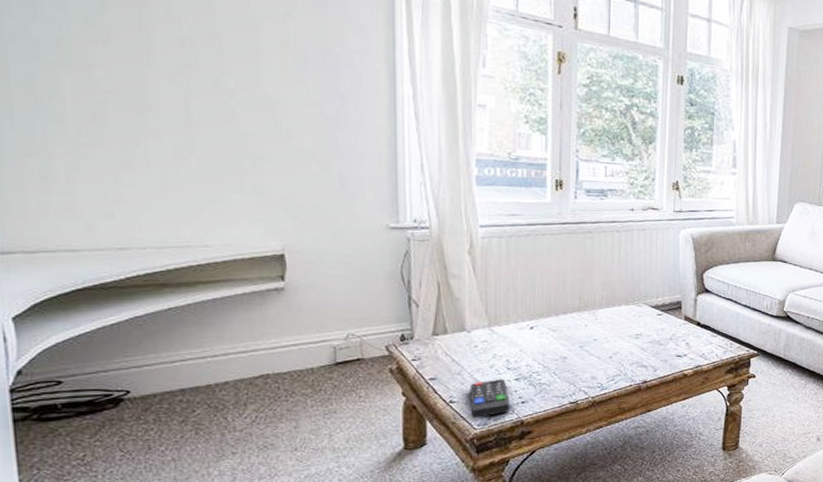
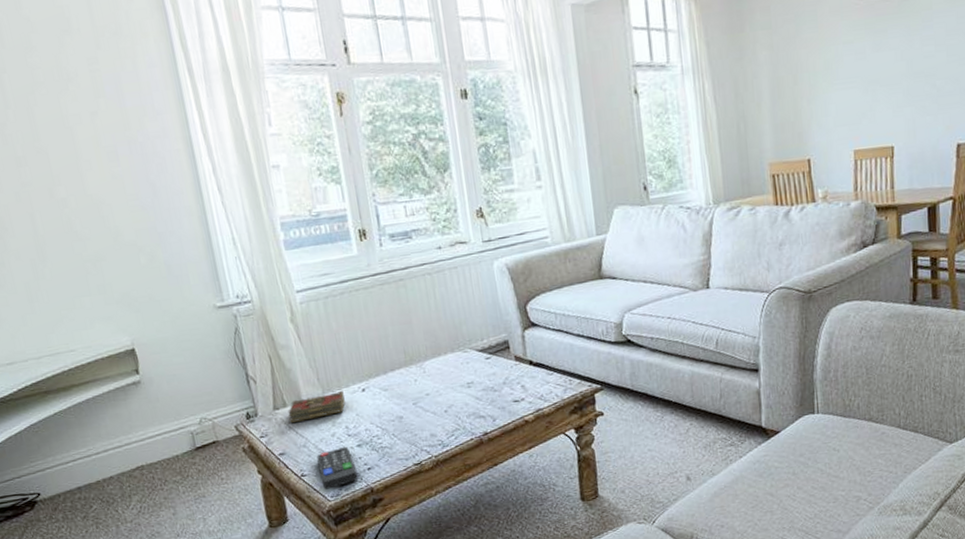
book: none [448,325,510,350] -> present [288,390,345,423]

